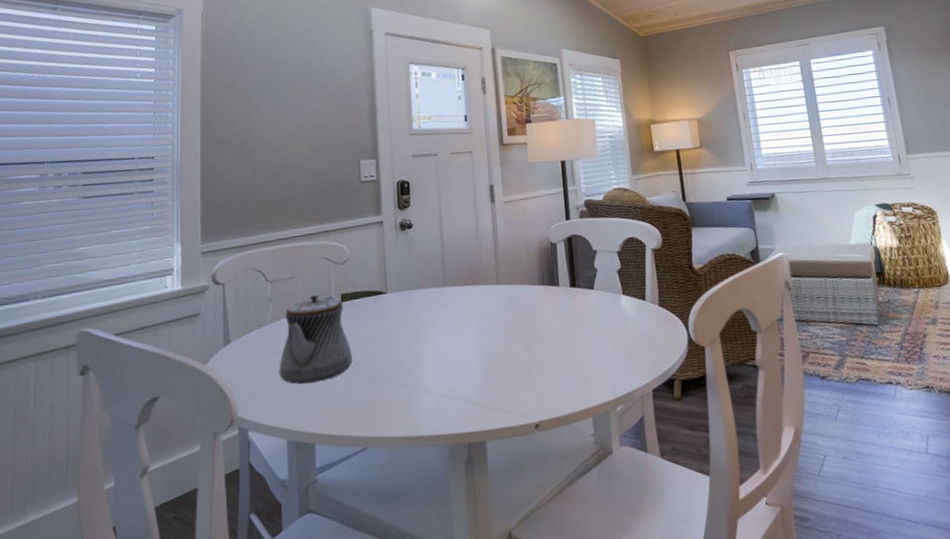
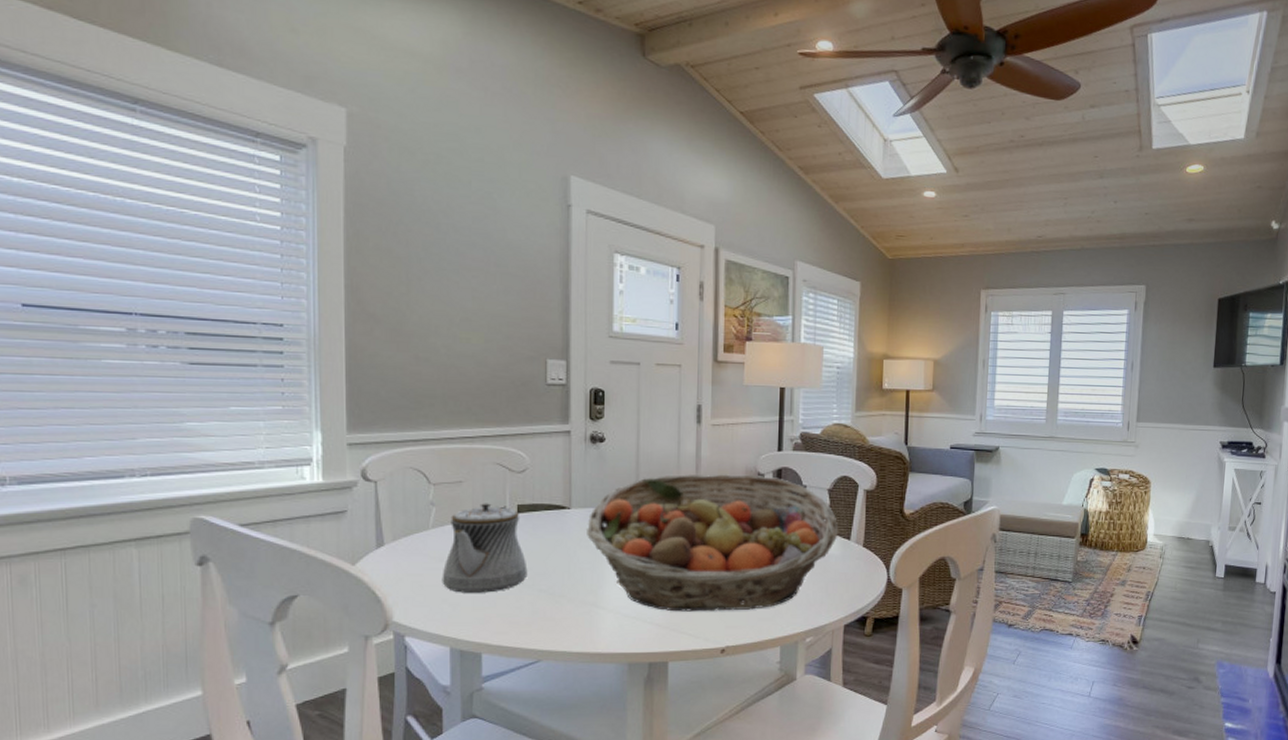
fruit basket: none [402,245,633,388] -> present [587,474,839,612]

